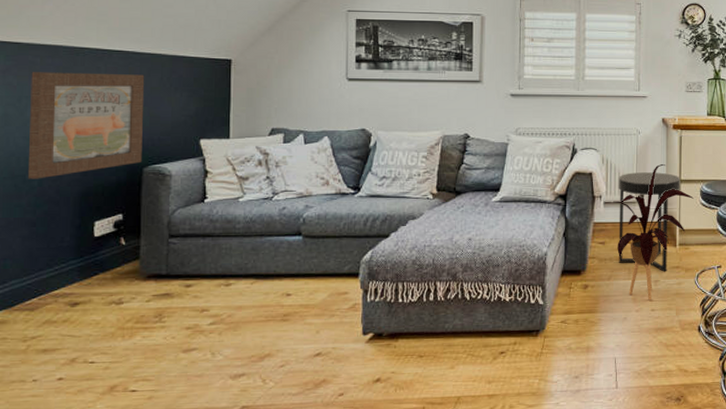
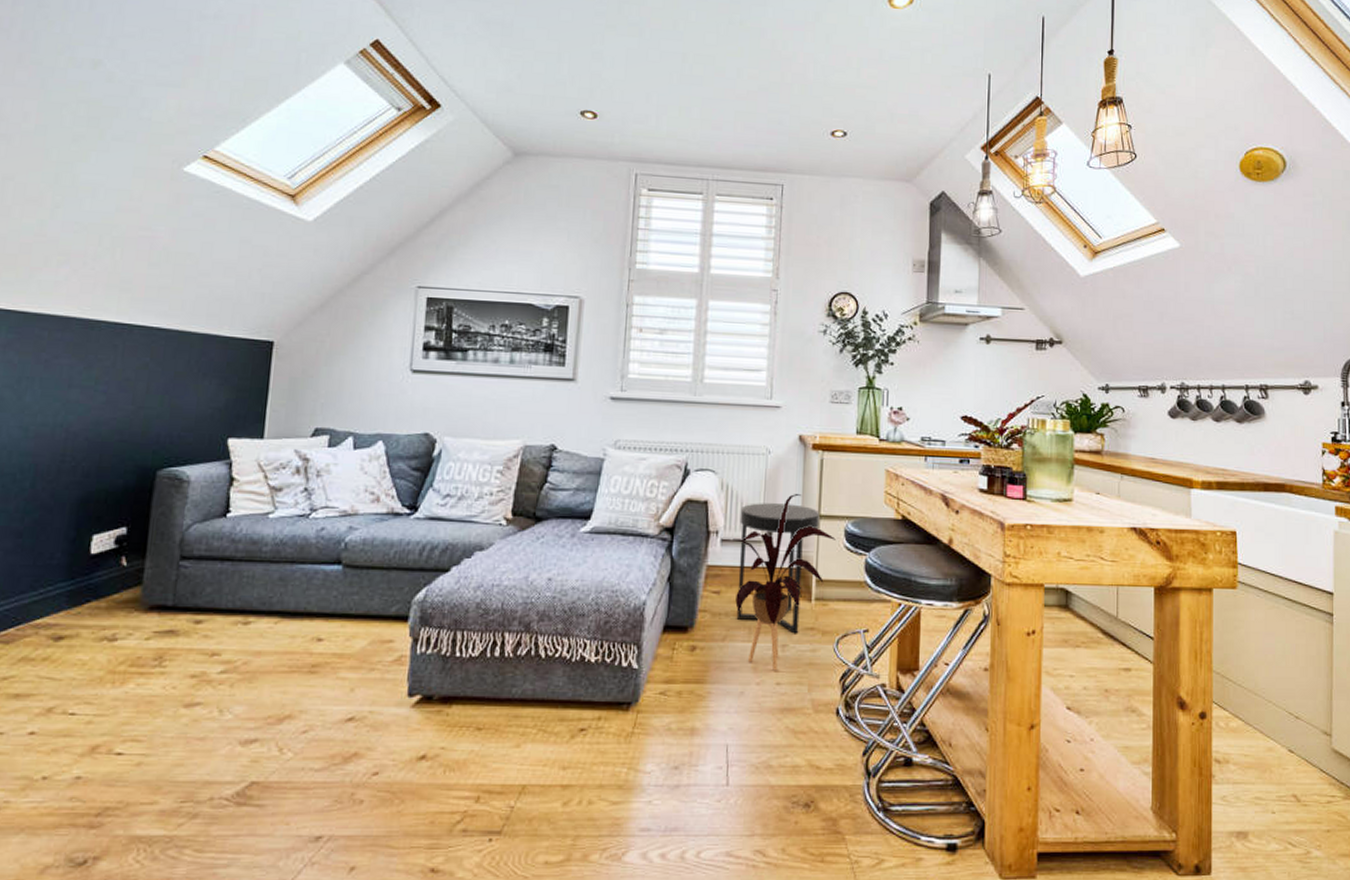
wall art: present [27,72,145,179] -> none [18,348,169,479]

